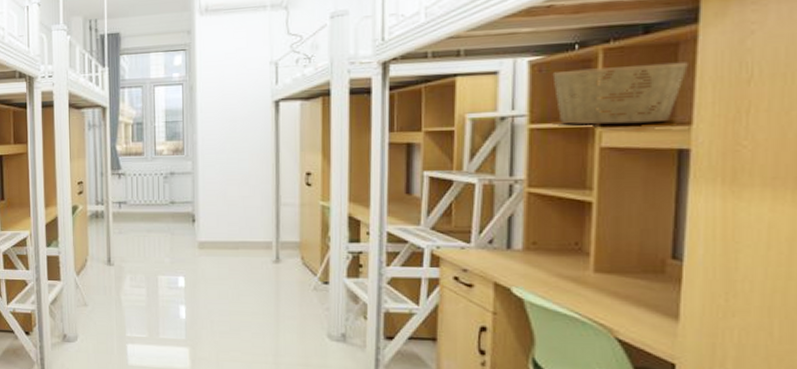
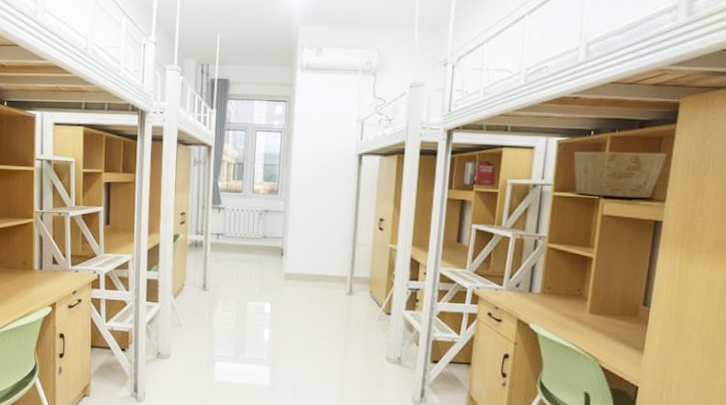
books: none [407,93,450,125] -> present [463,160,496,186]

